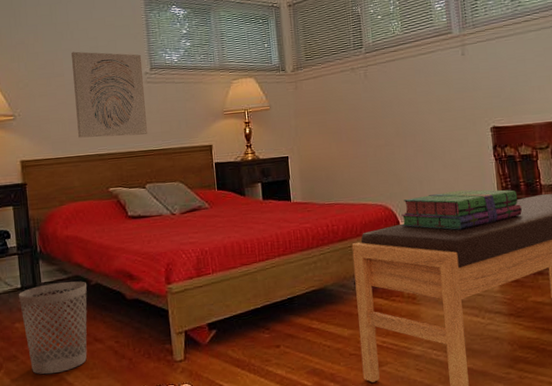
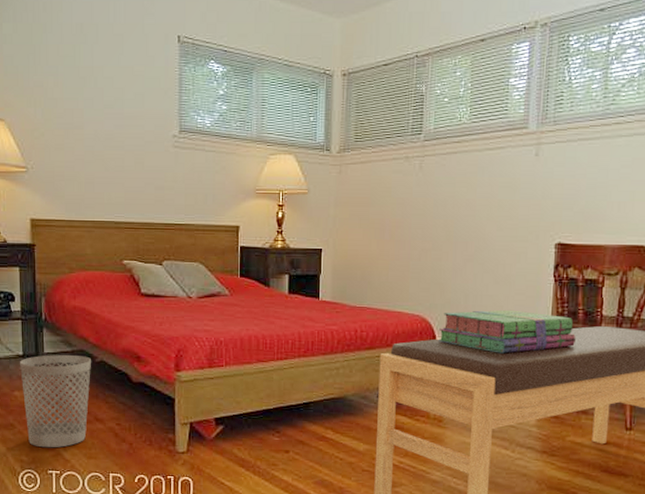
wall art: present [71,51,147,138] -> none [94,102,171,205]

